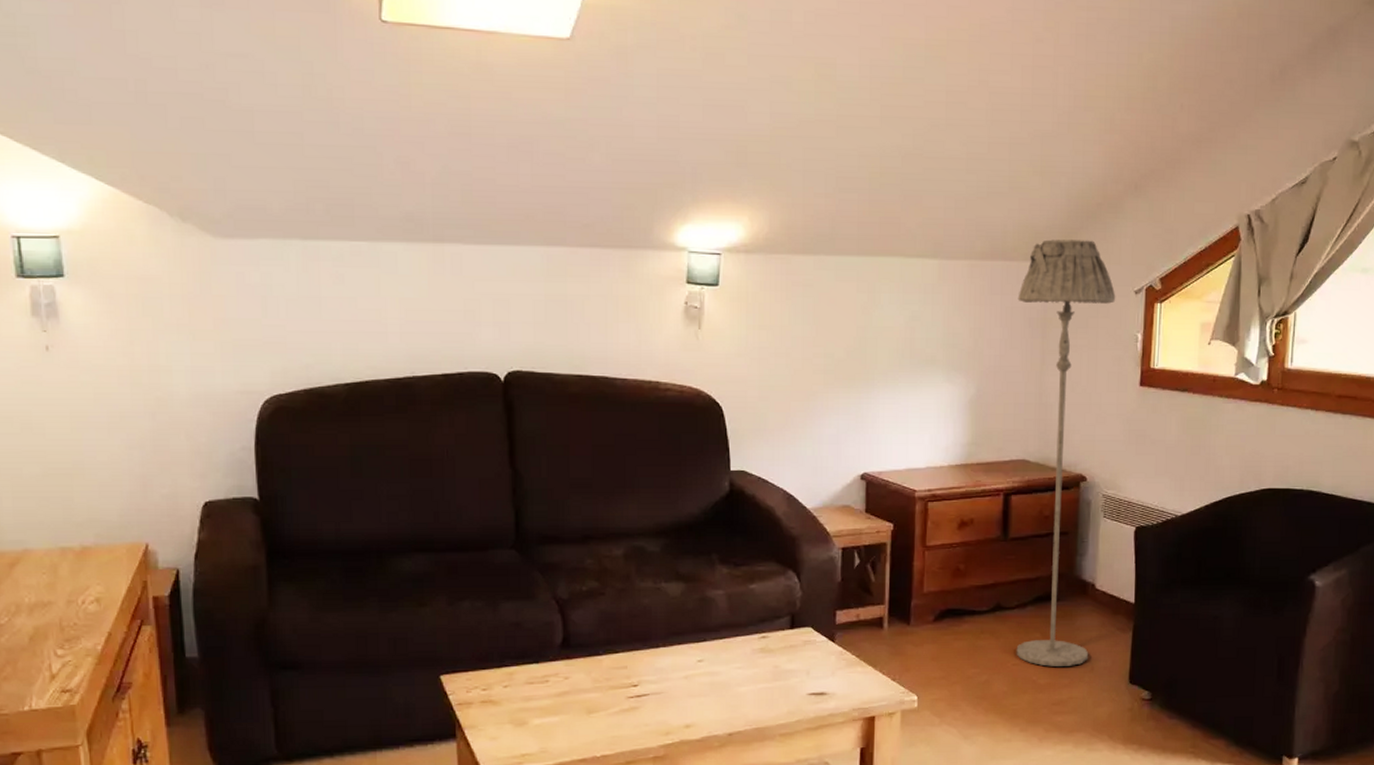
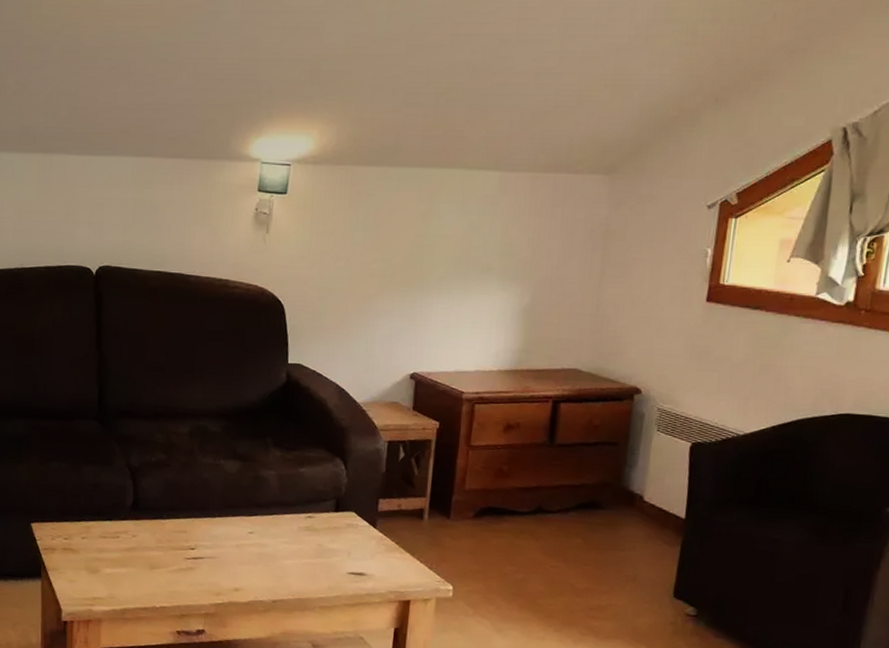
floor lamp: present [1016,239,1116,667] -> none [555,153,687,574]

